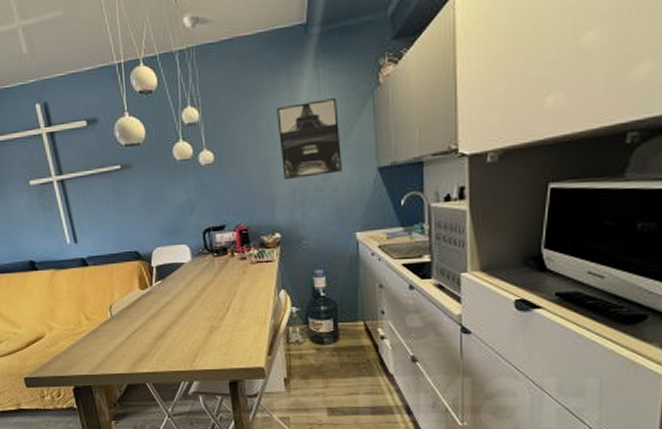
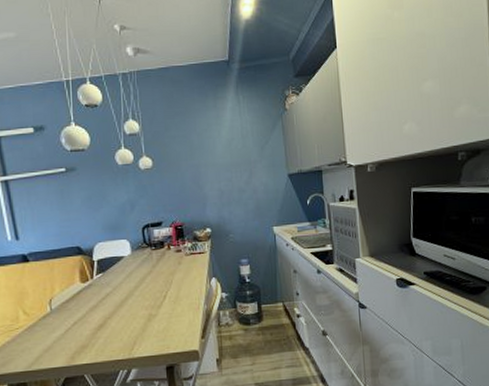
wall art: present [276,98,342,180] -> none [206,119,260,184]

